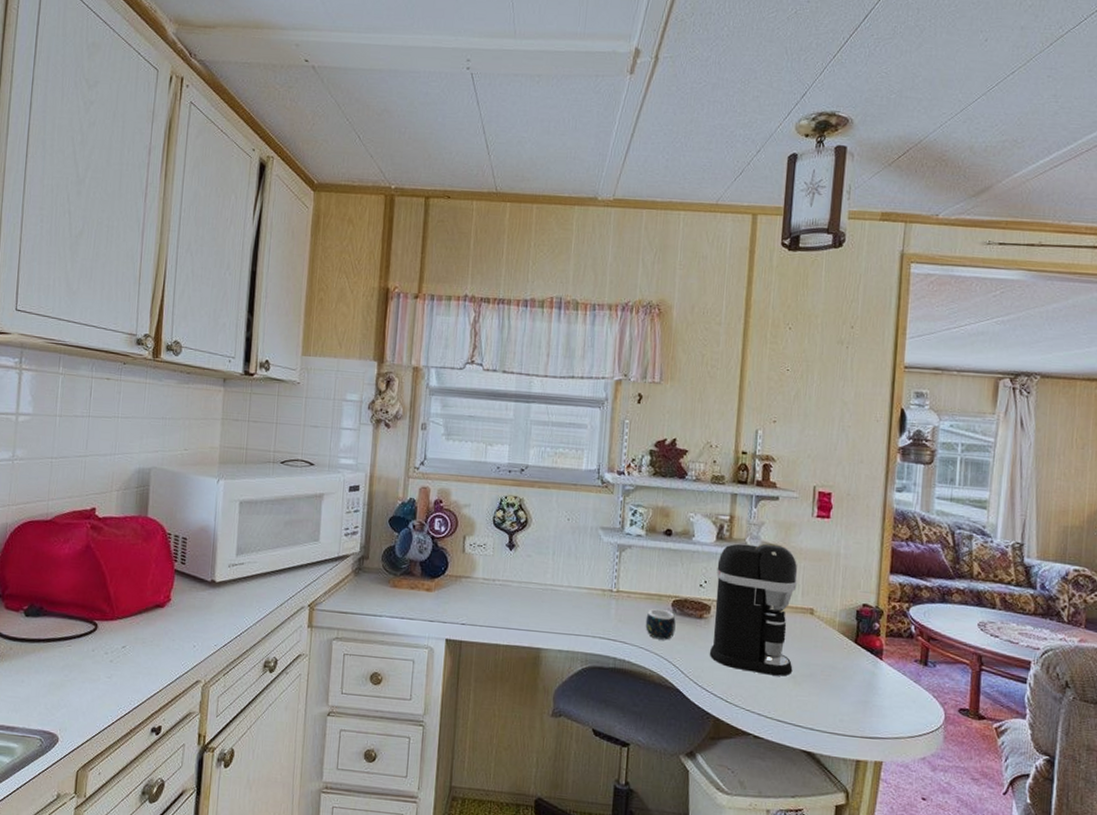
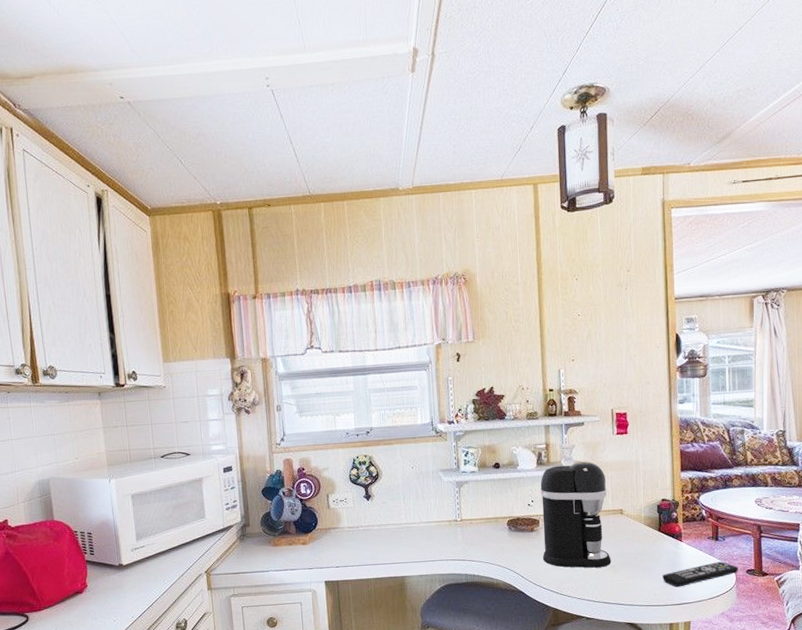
mug: present [645,608,676,640] -> none [487,528,513,554]
remote control: none [853,692,950,717] -> present [662,561,739,588]

